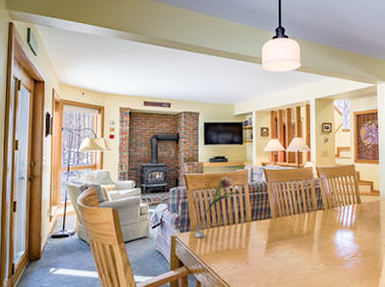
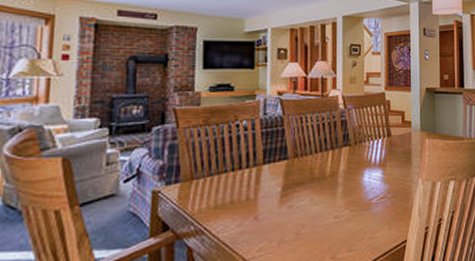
flower: present [194,176,240,237] -> none [184,109,249,190]

